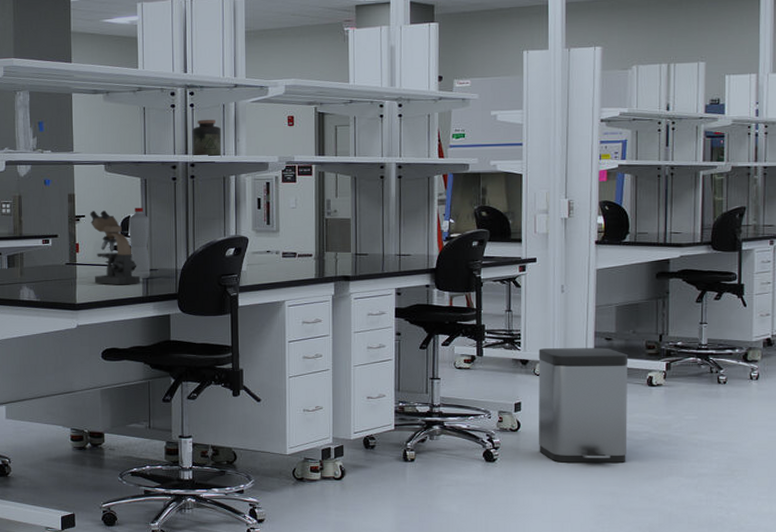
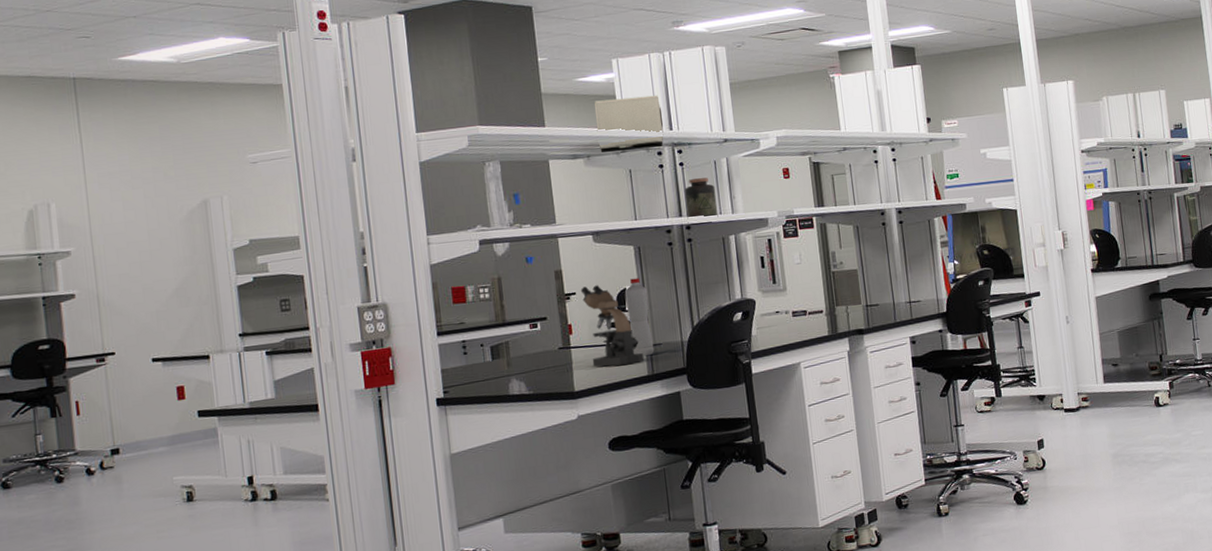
box: none [117,39,179,90] -> present [594,95,664,153]
pedal bin: present [538,348,628,463] -> none [1053,373,1146,496]

